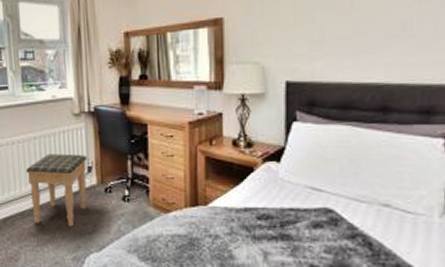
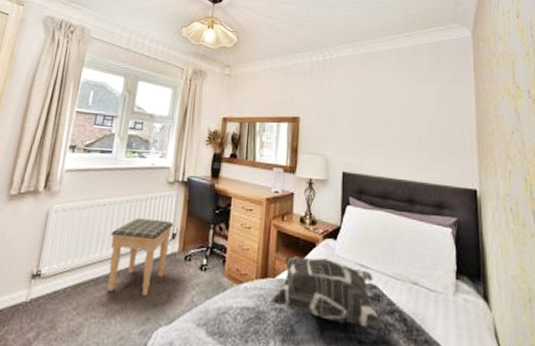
decorative pillow: none [204,182,344,255] -> present [271,256,385,330]

